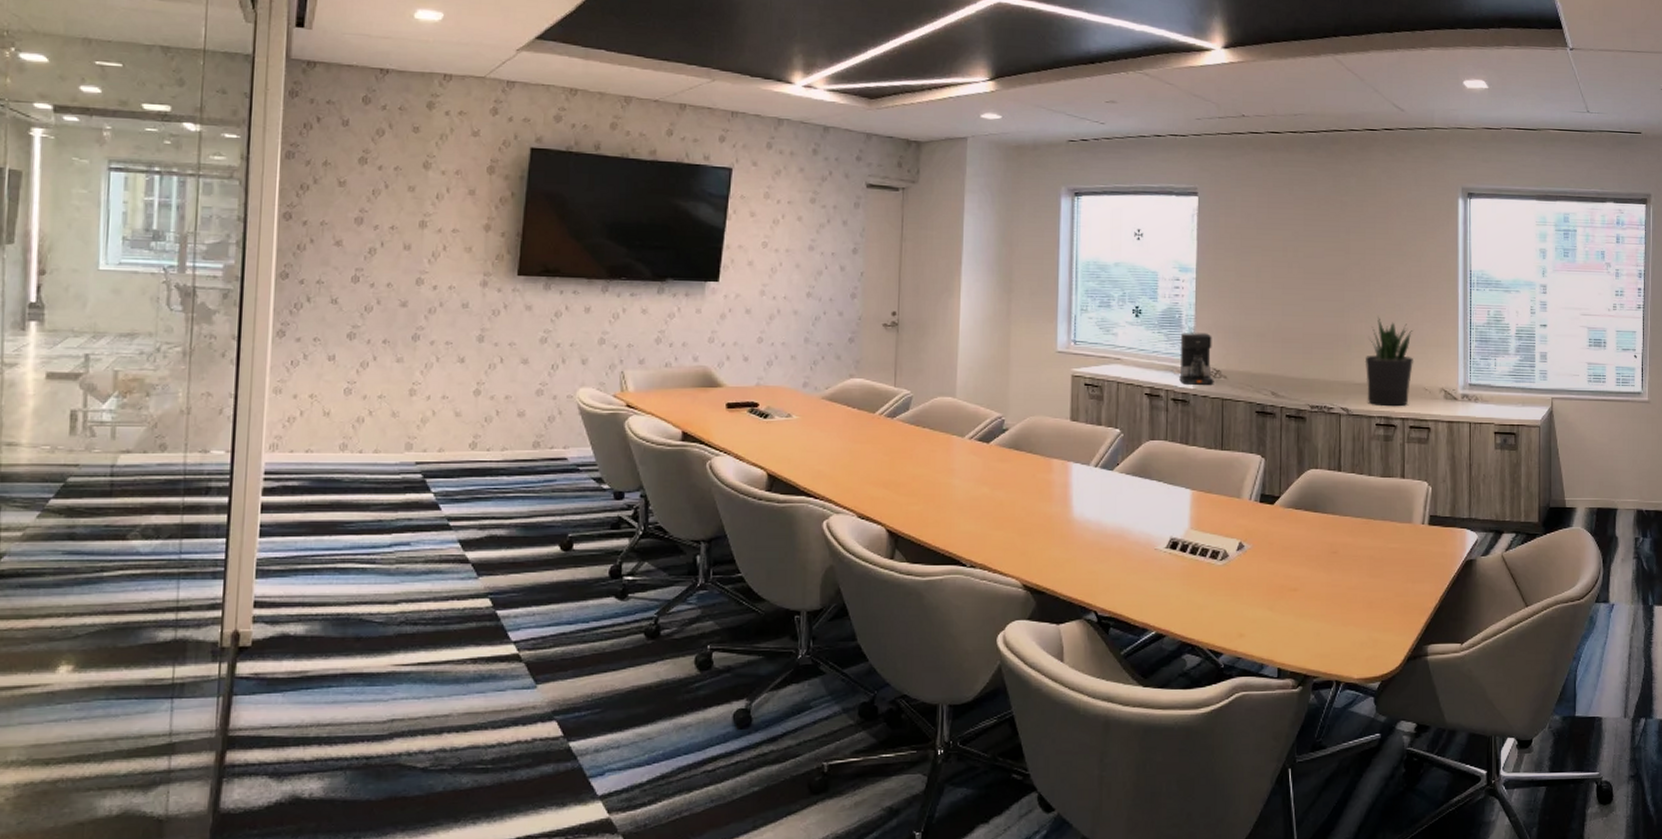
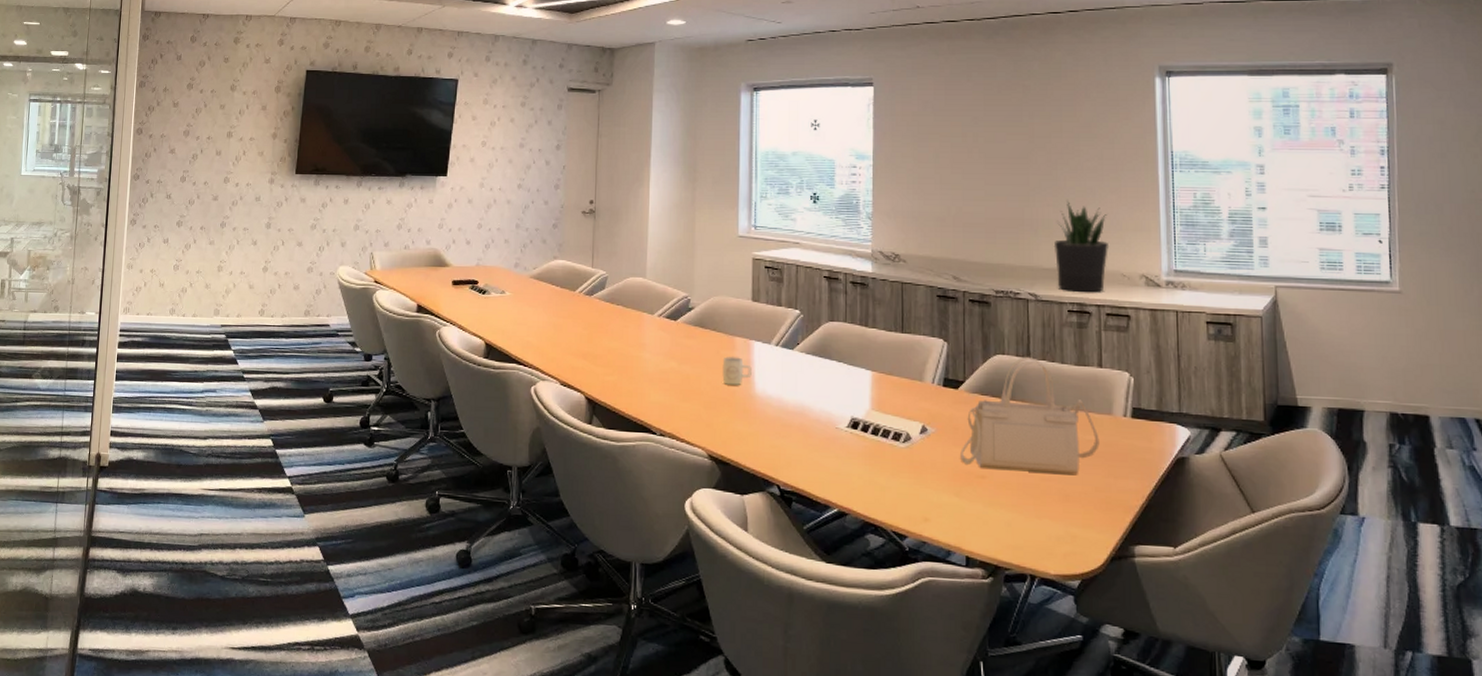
mug: none [1038,480,1070,510] -> present [722,357,752,385]
coffee maker: present [1179,333,1214,386] -> none [858,218,893,269]
handbag: none [1275,469,1400,583] -> present [960,356,1100,476]

